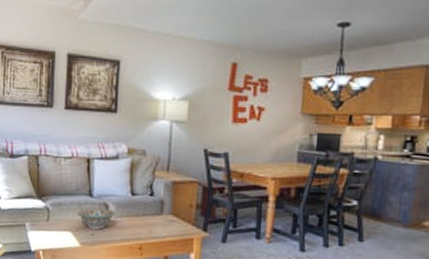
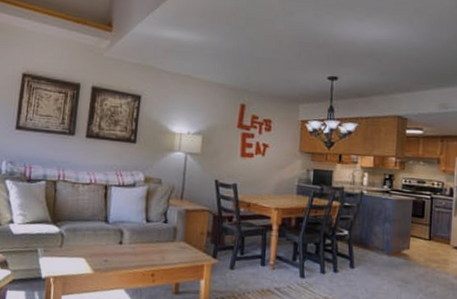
decorative bowl: present [77,208,116,230] -> none [91,234,131,256]

